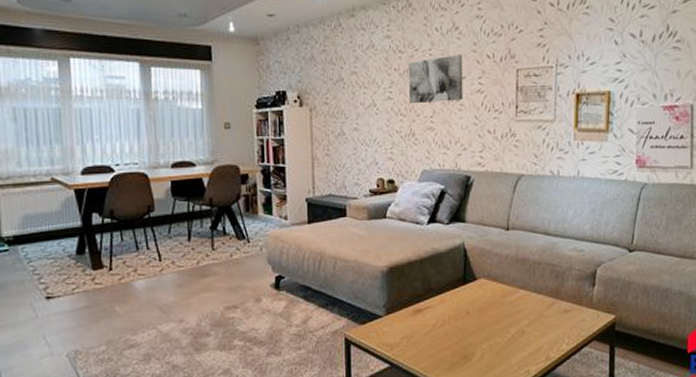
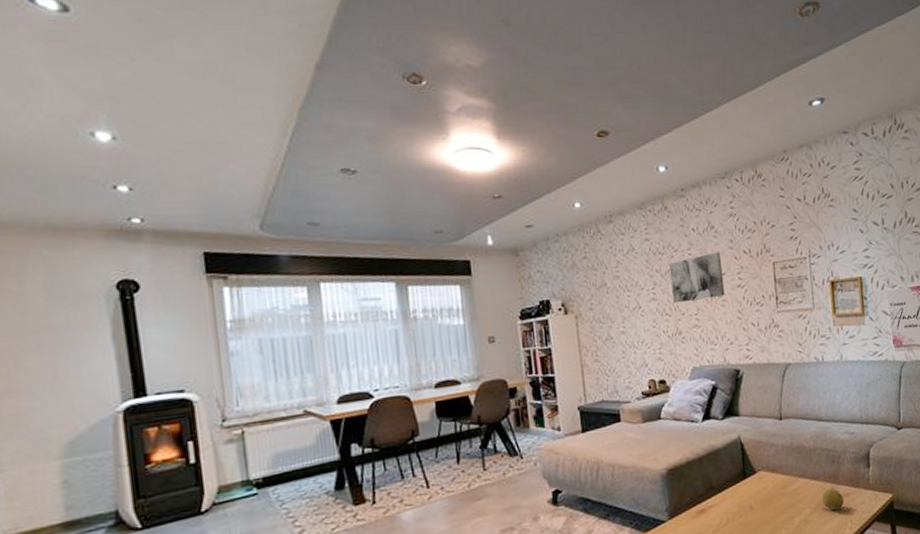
fruit: none [541,303,564,324] -> present [821,488,845,510]

